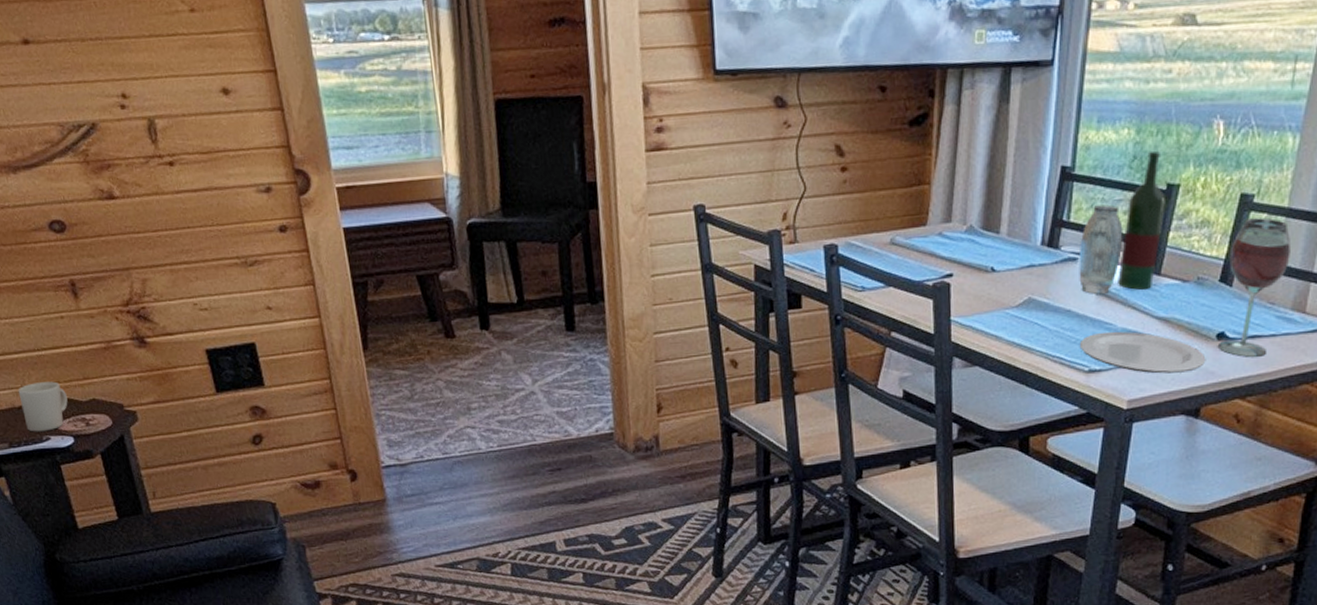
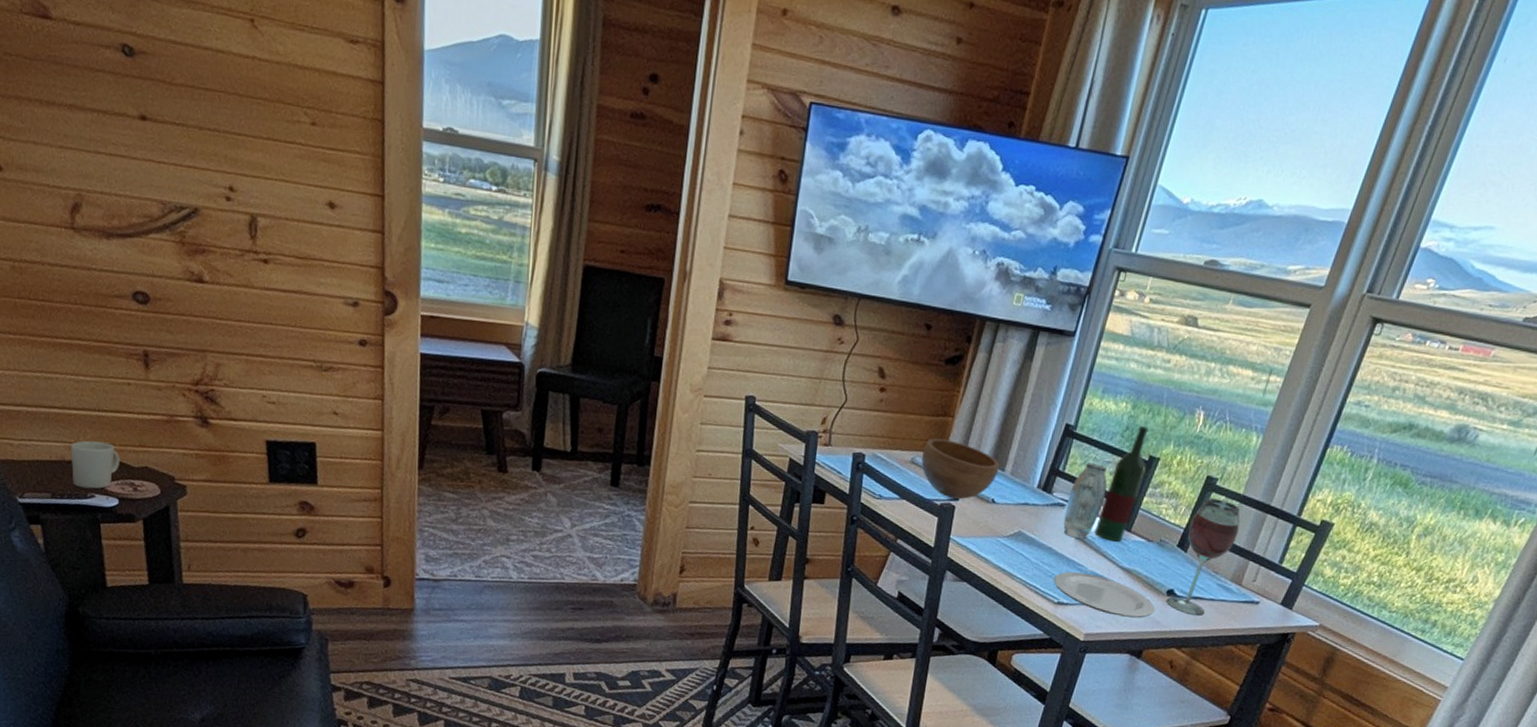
bowl: none [902,210,993,276] -> present [921,438,1000,500]

